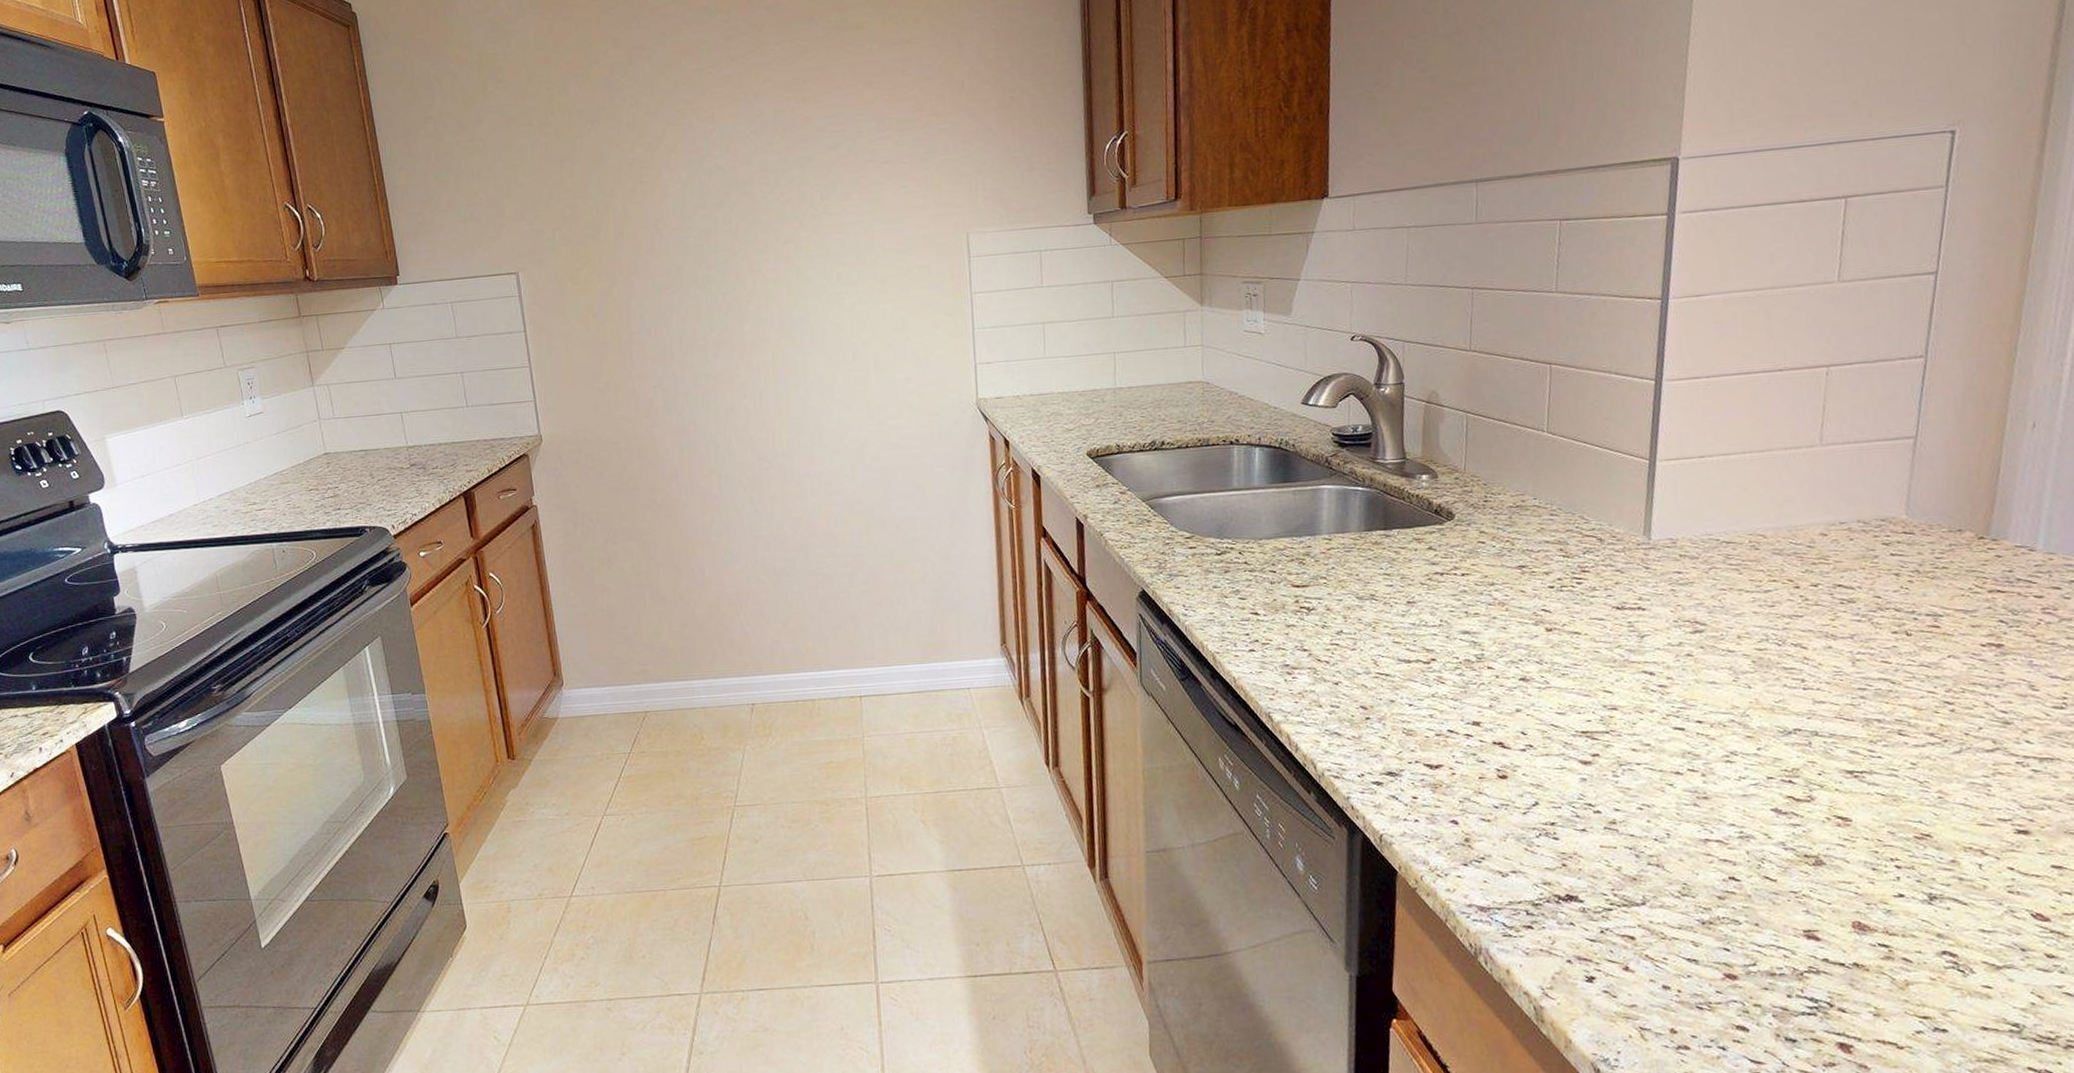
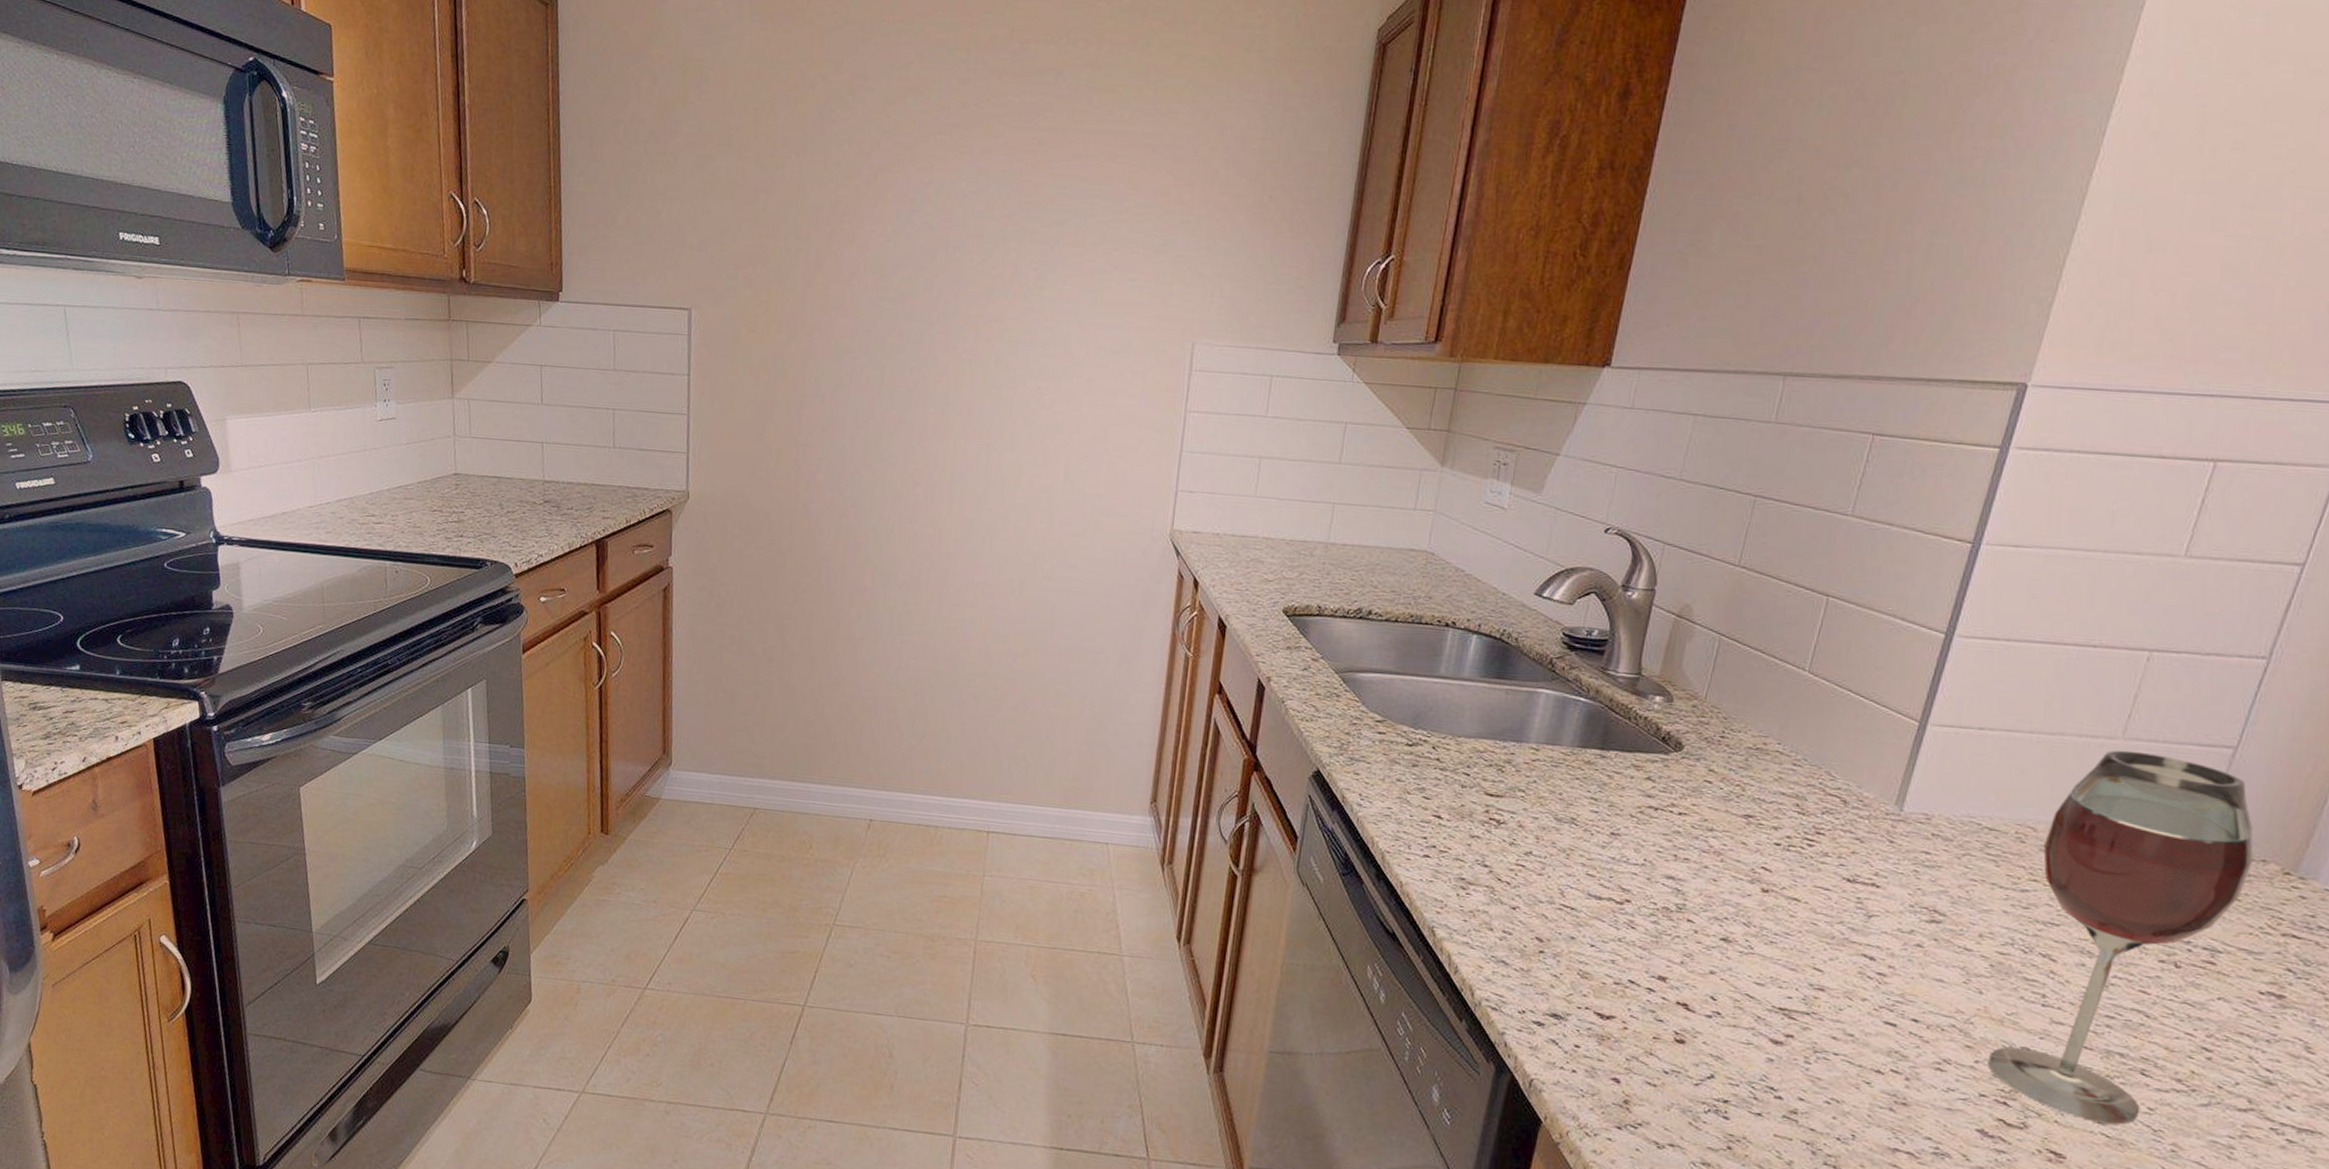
wineglass: none [1768,454,1951,784] -> present [1987,750,2254,1125]

